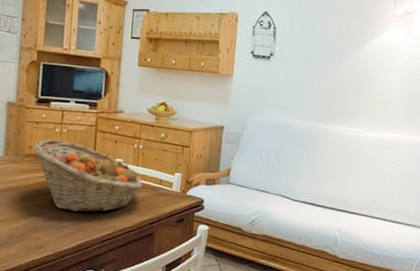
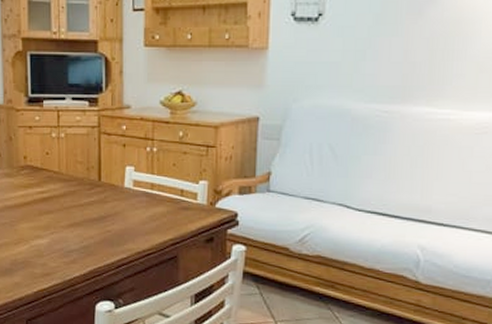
fruit basket: present [33,139,142,213] -> none [29,146,159,233]

